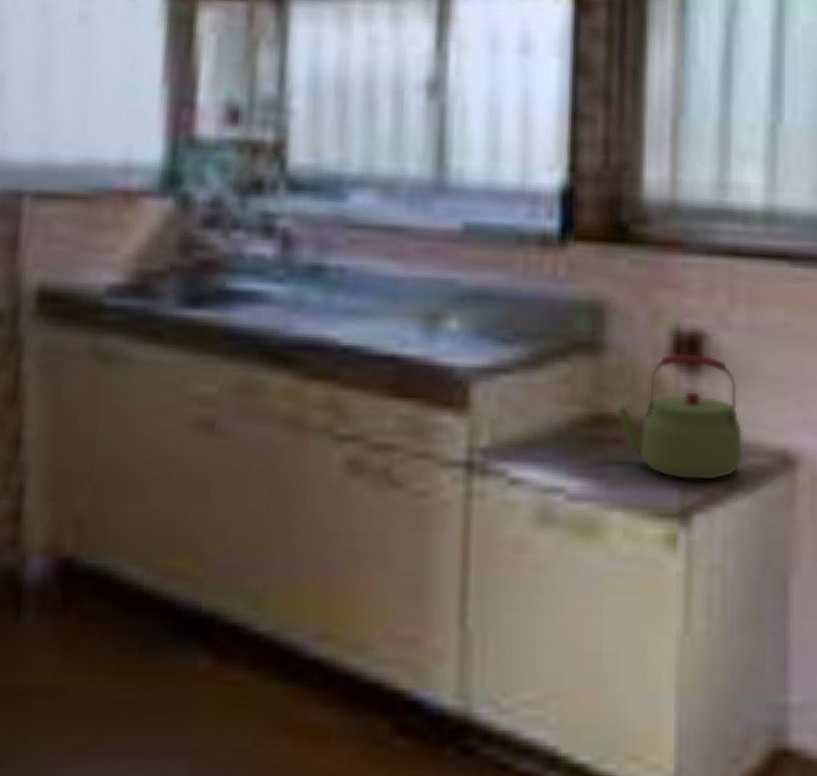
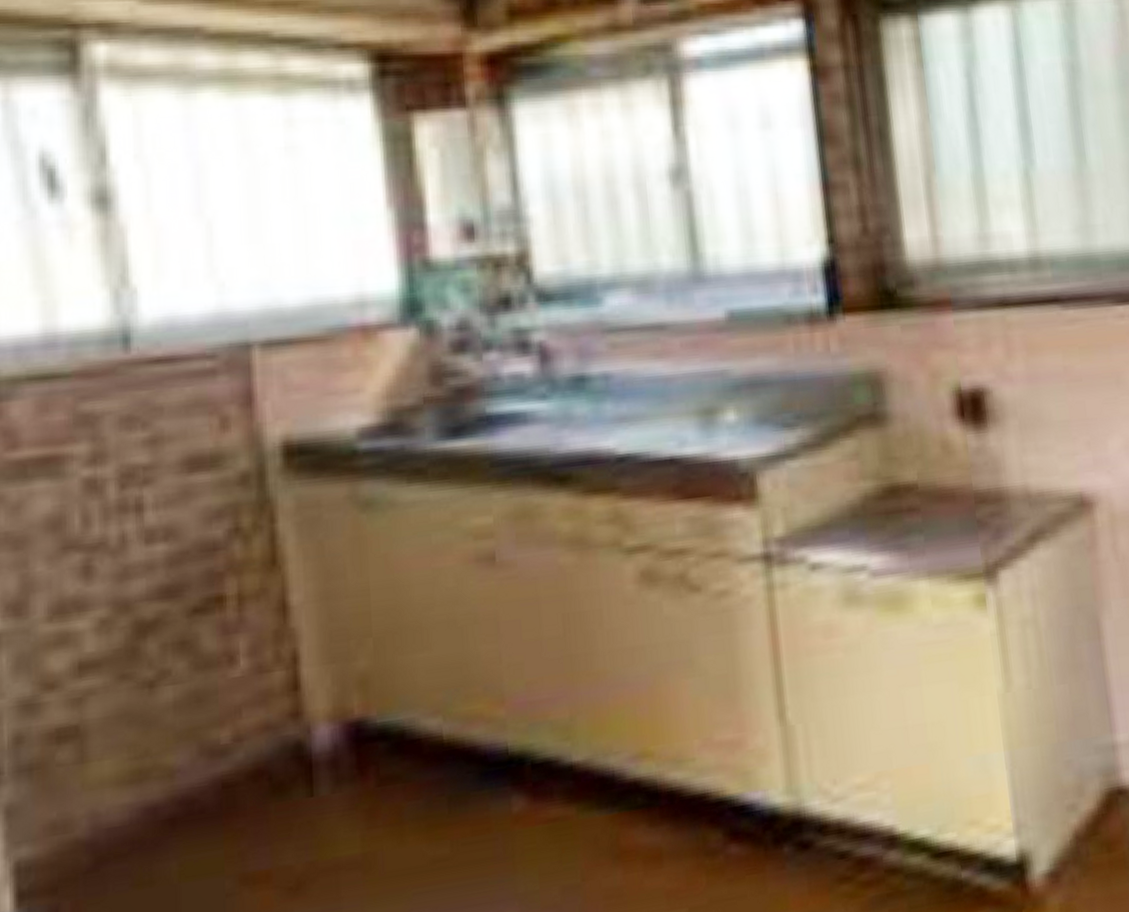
kettle: present [616,352,743,481] -> none [908,409,1041,539]

